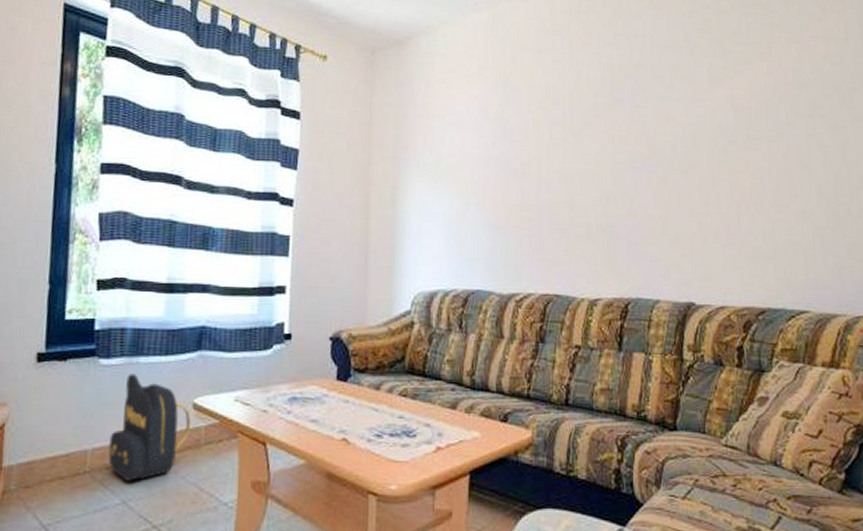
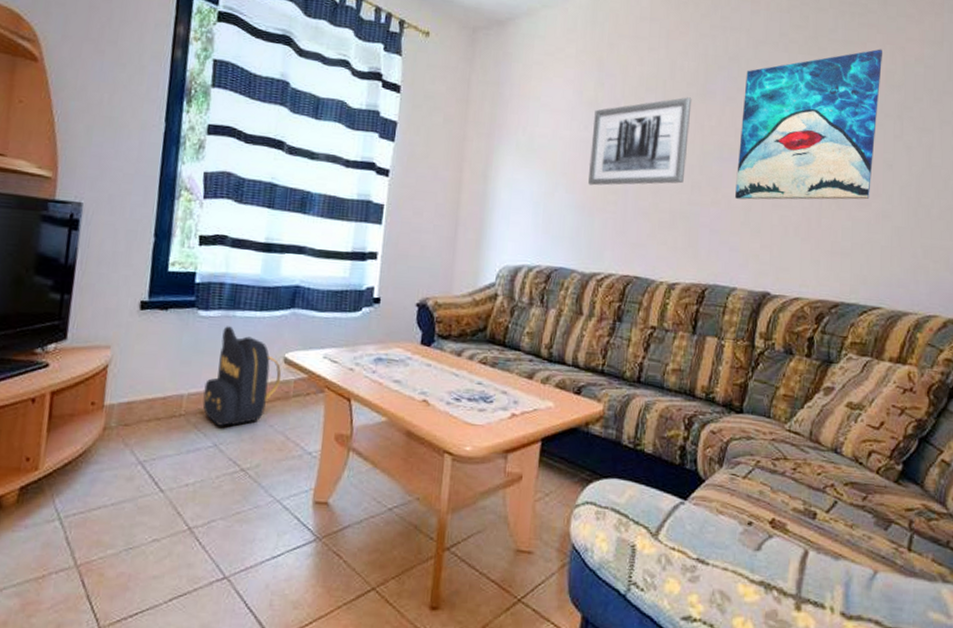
wall art: none [500,107,600,204] -> present [588,97,692,186]
wall art: none [651,48,789,209] -> present [735,49,882,200]

